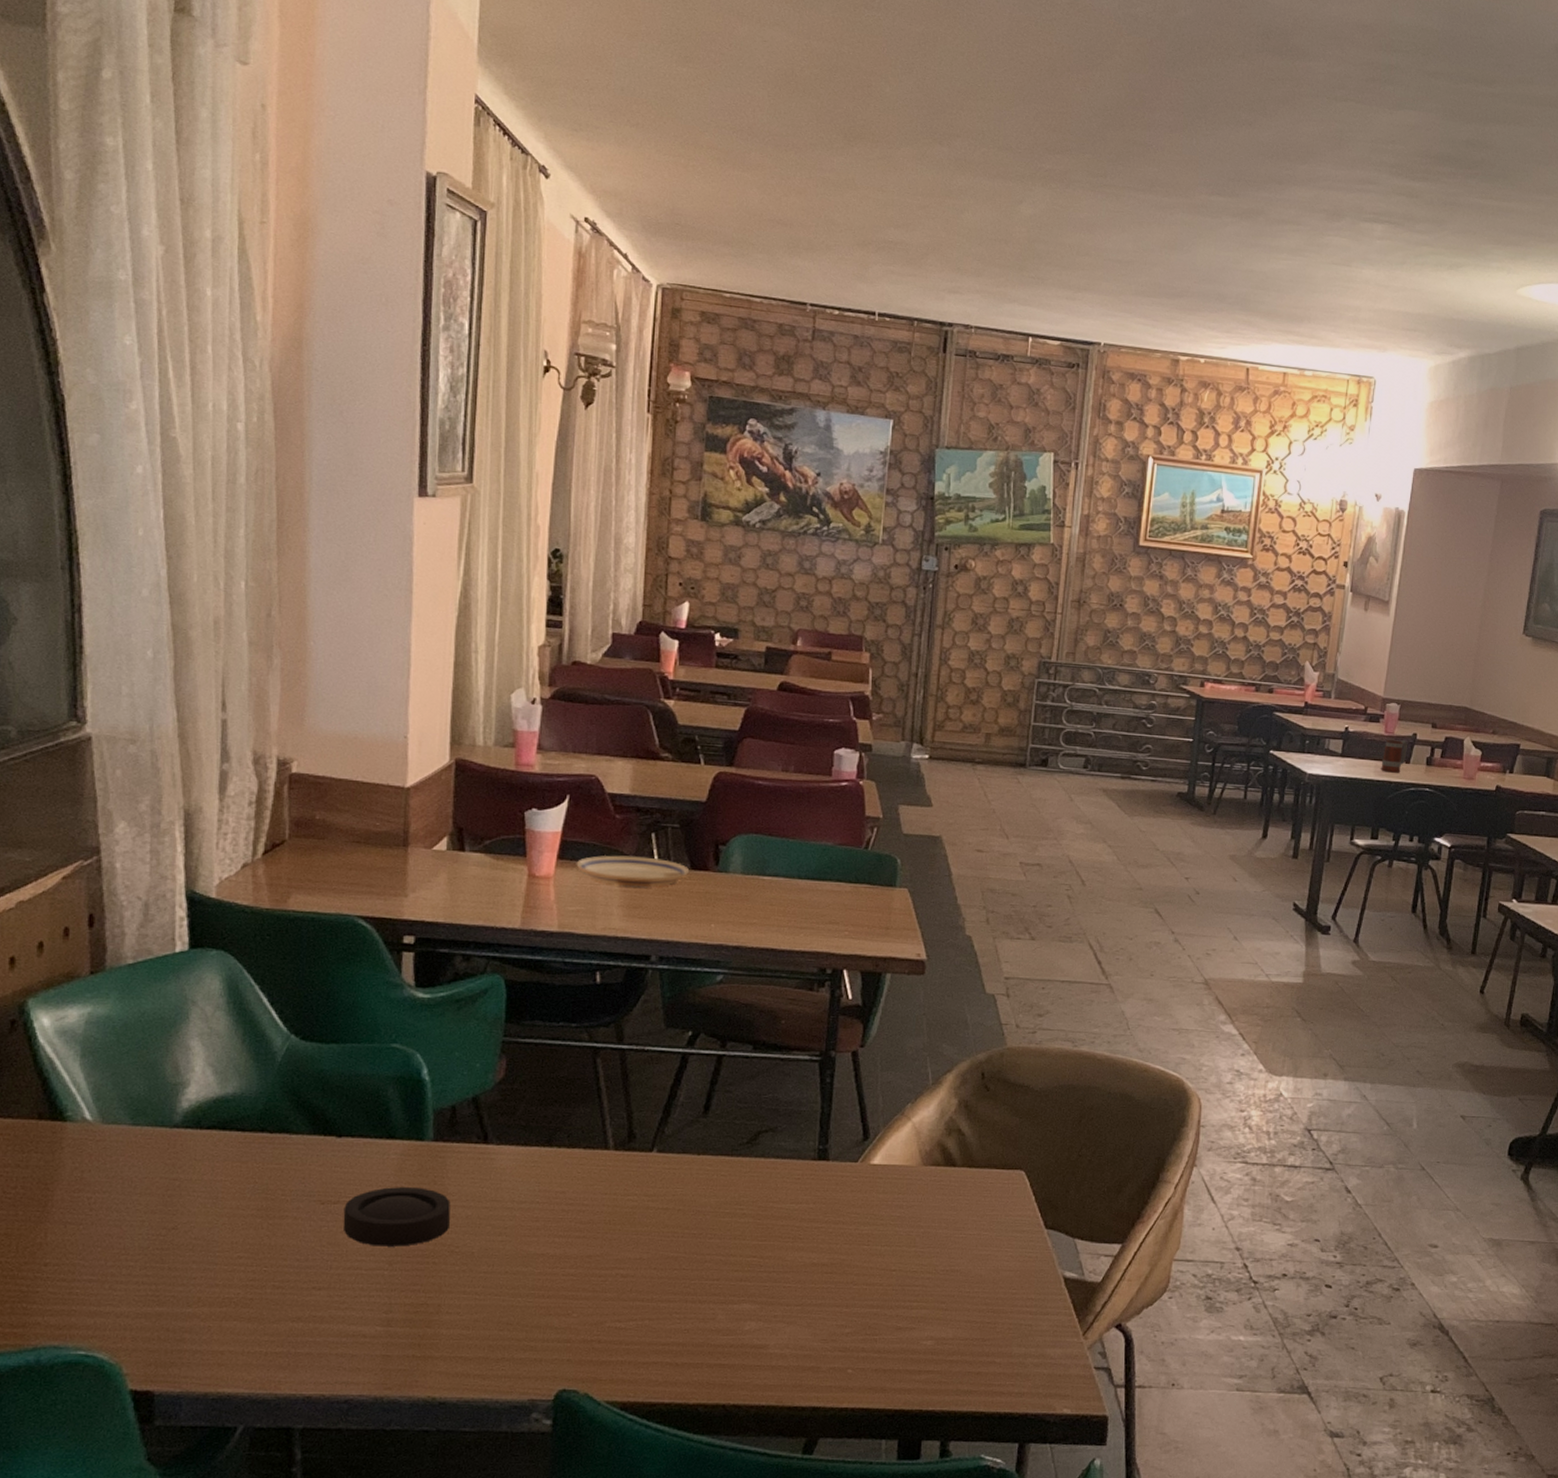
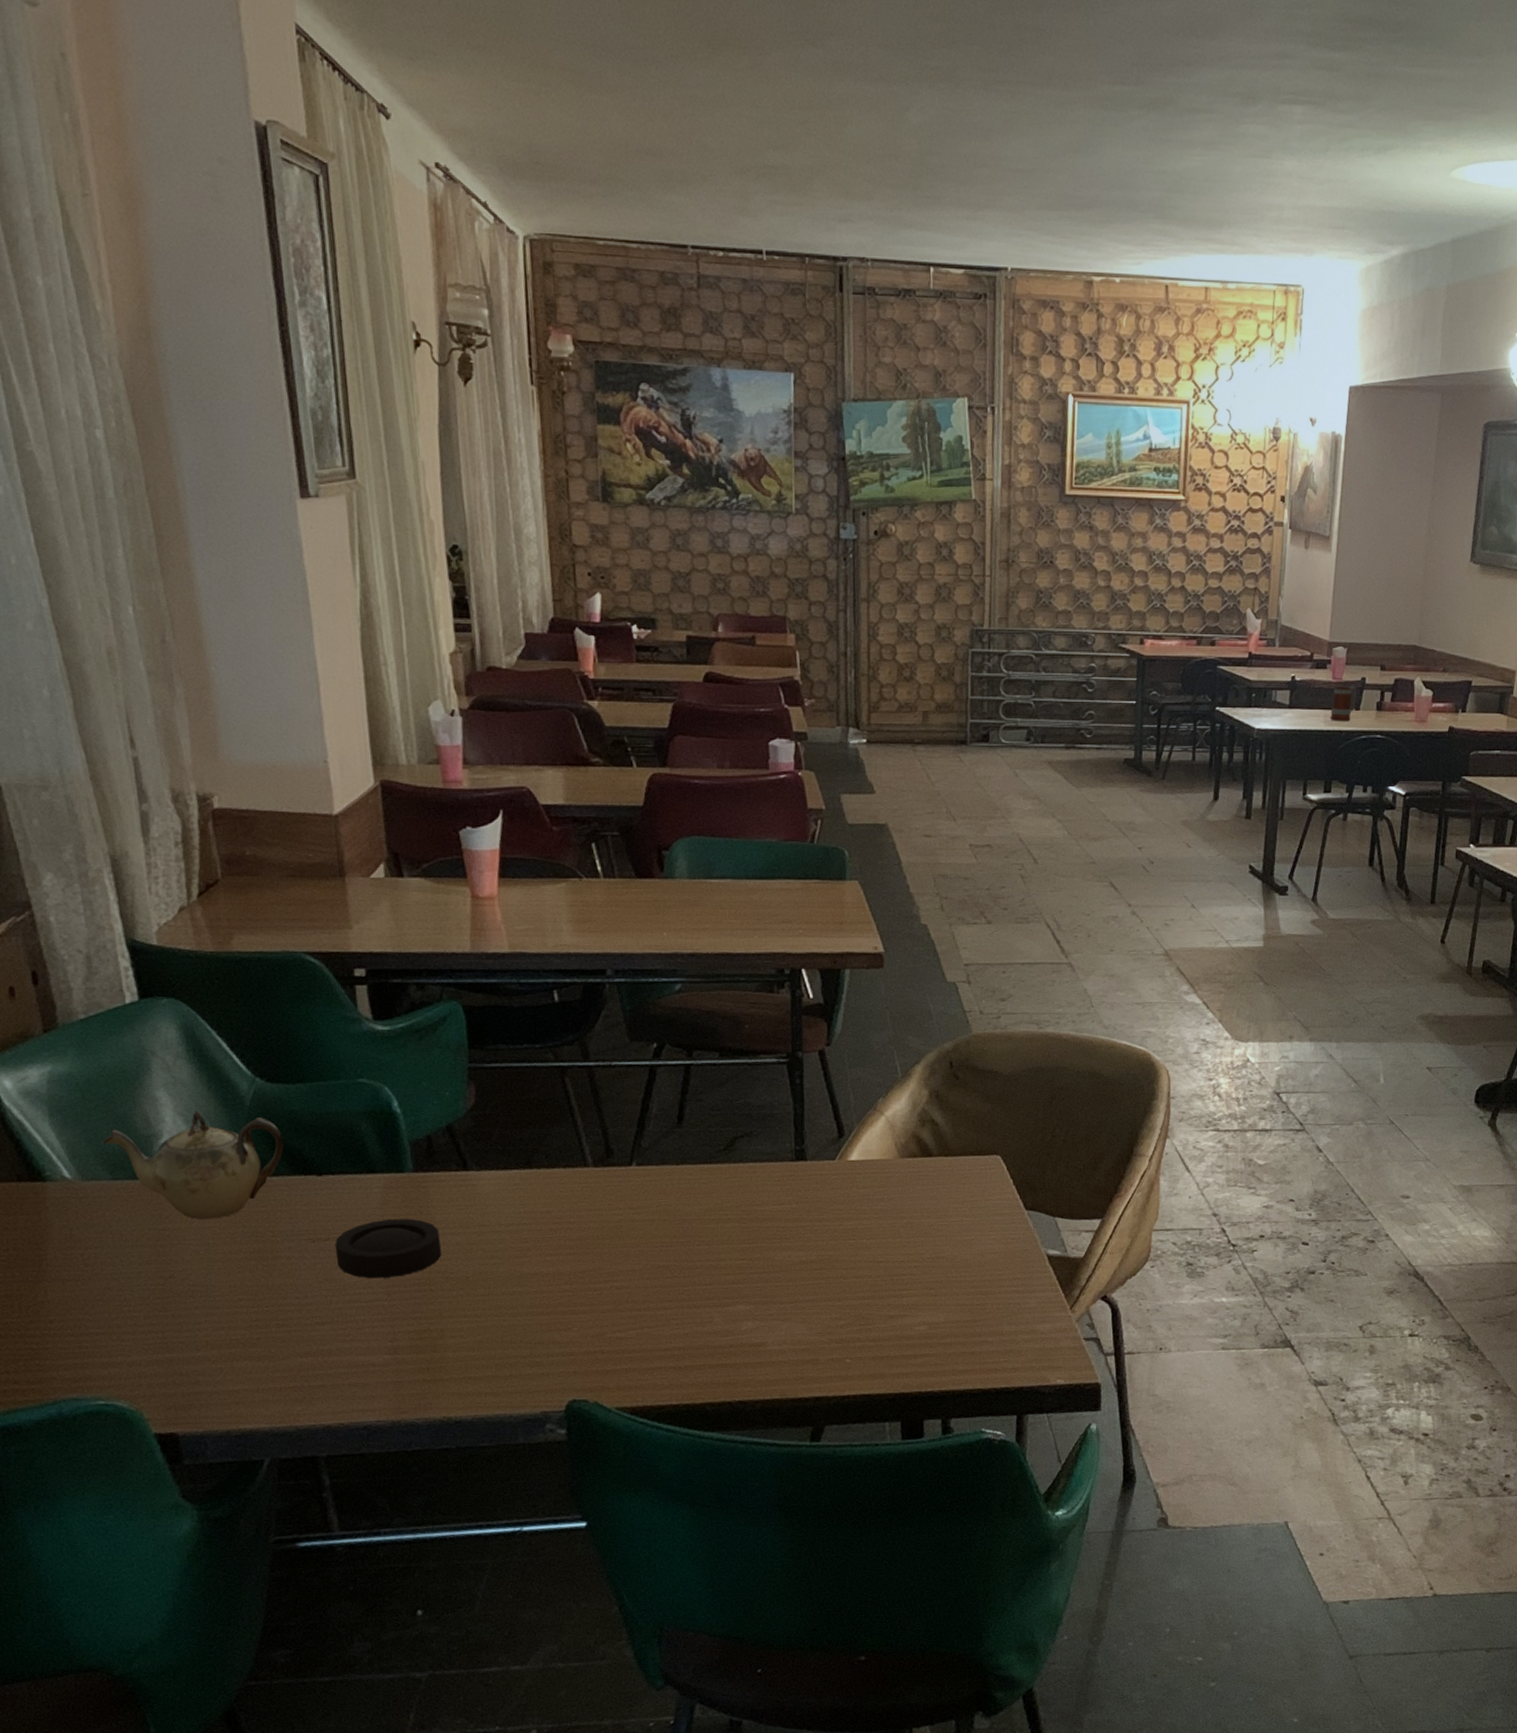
teapot: none [129,1063,308,1173] -> present [103,1111,284,1220]
plate: present [576,855,690,887] -> none [518,868,635,901]

